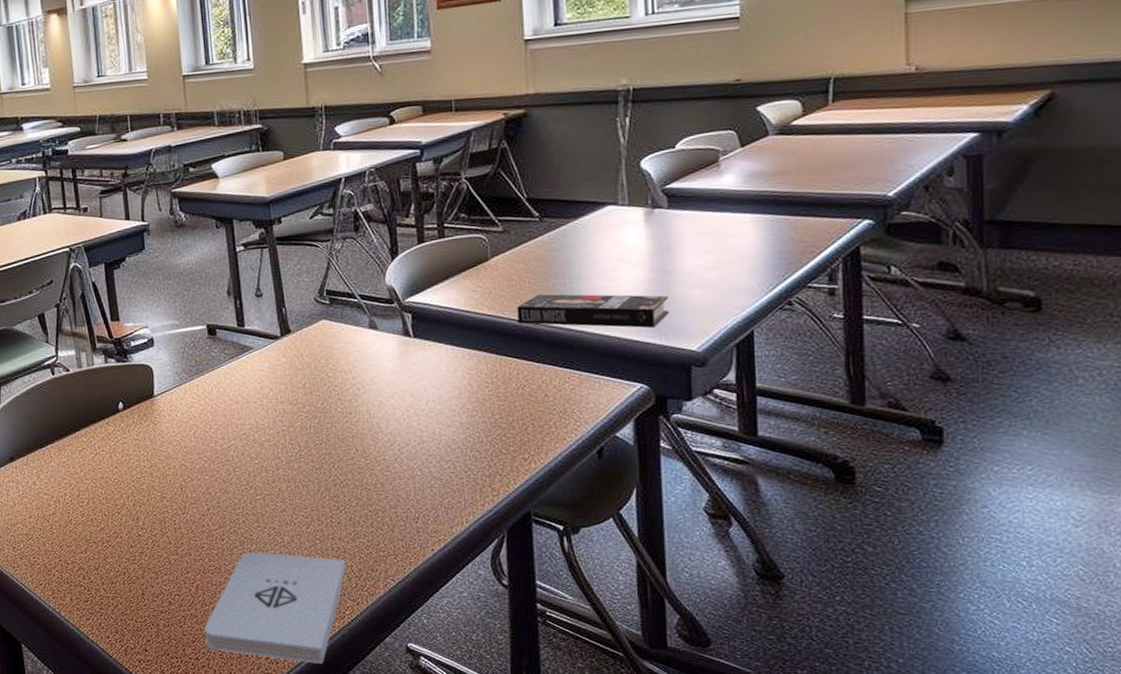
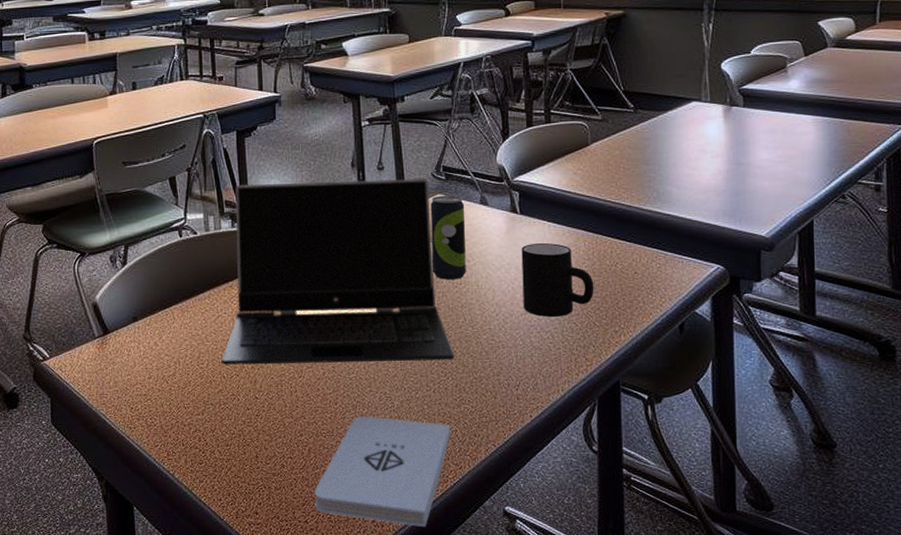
laptop computer: none [101,304,347,503] -> present [221,178,455,365]
beverage can: none [314,320,356,410] -> present [430,195,466,280]
mug: none [416,367,500,446] -> present [521,243,594,318]
book: present [517,294,669,328] -> none [612,179,743,213]

